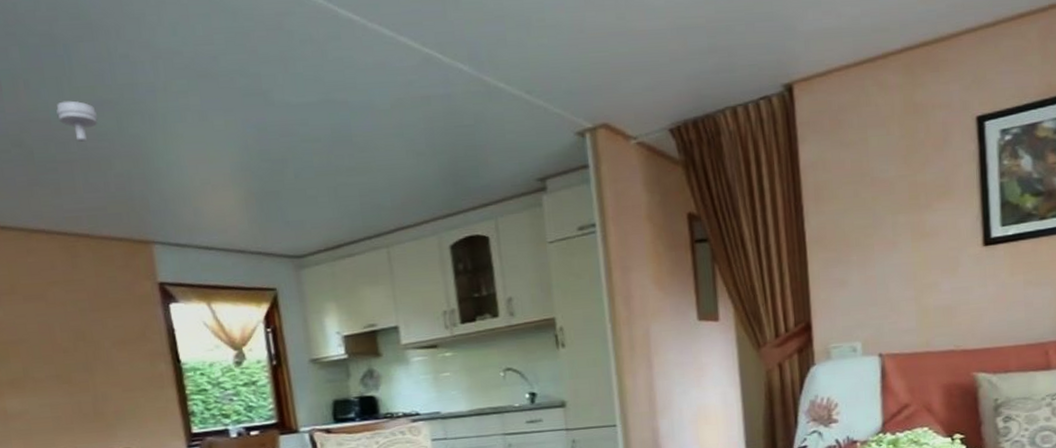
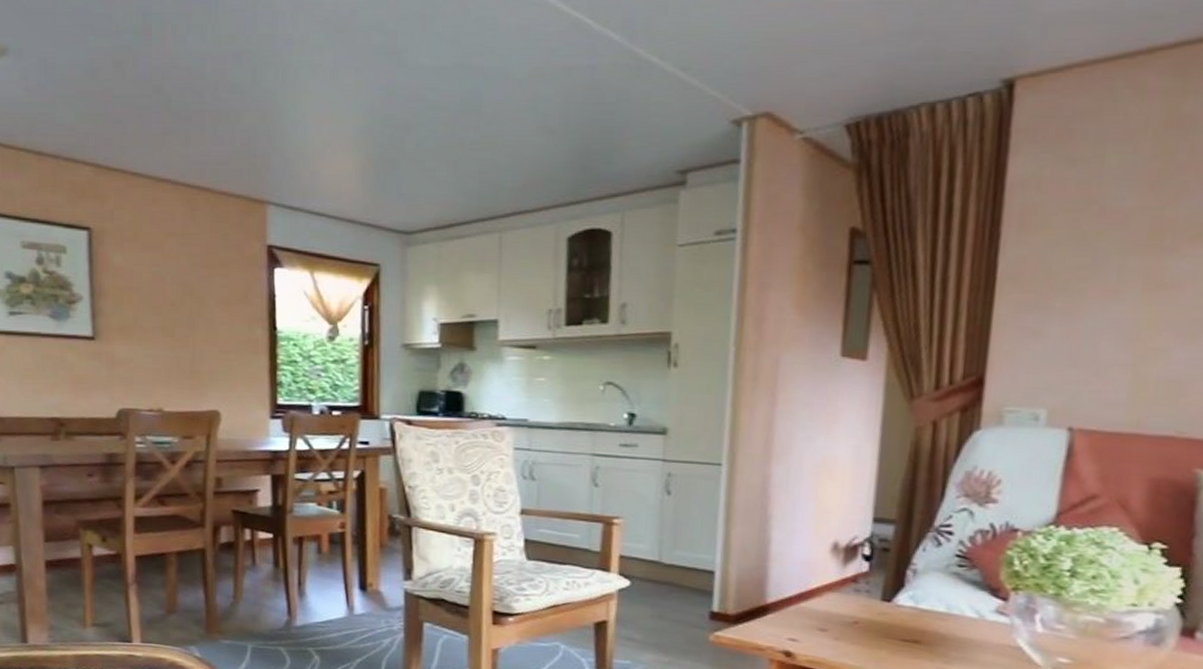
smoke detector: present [56,100,98,142] -> none [197,49,234,92]

